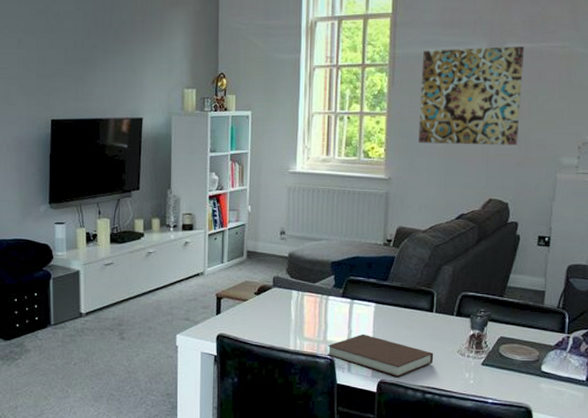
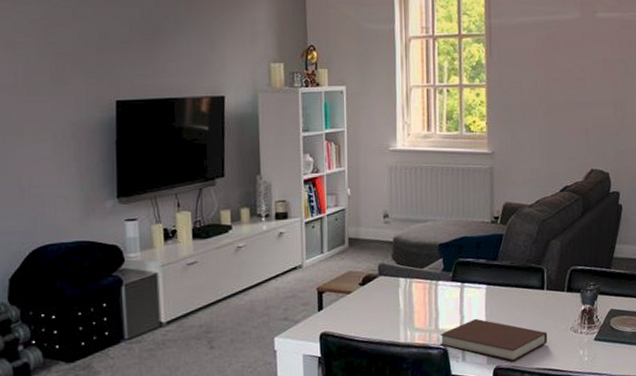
wall art: present [418,46,525,145] -> none [518,16,614,115]

